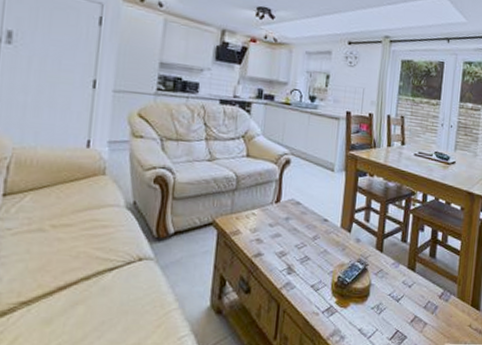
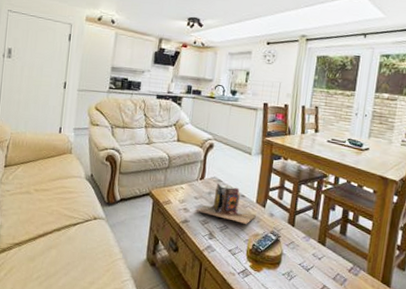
books: none [270,206,341,253] -> present [195,183,256,224]

